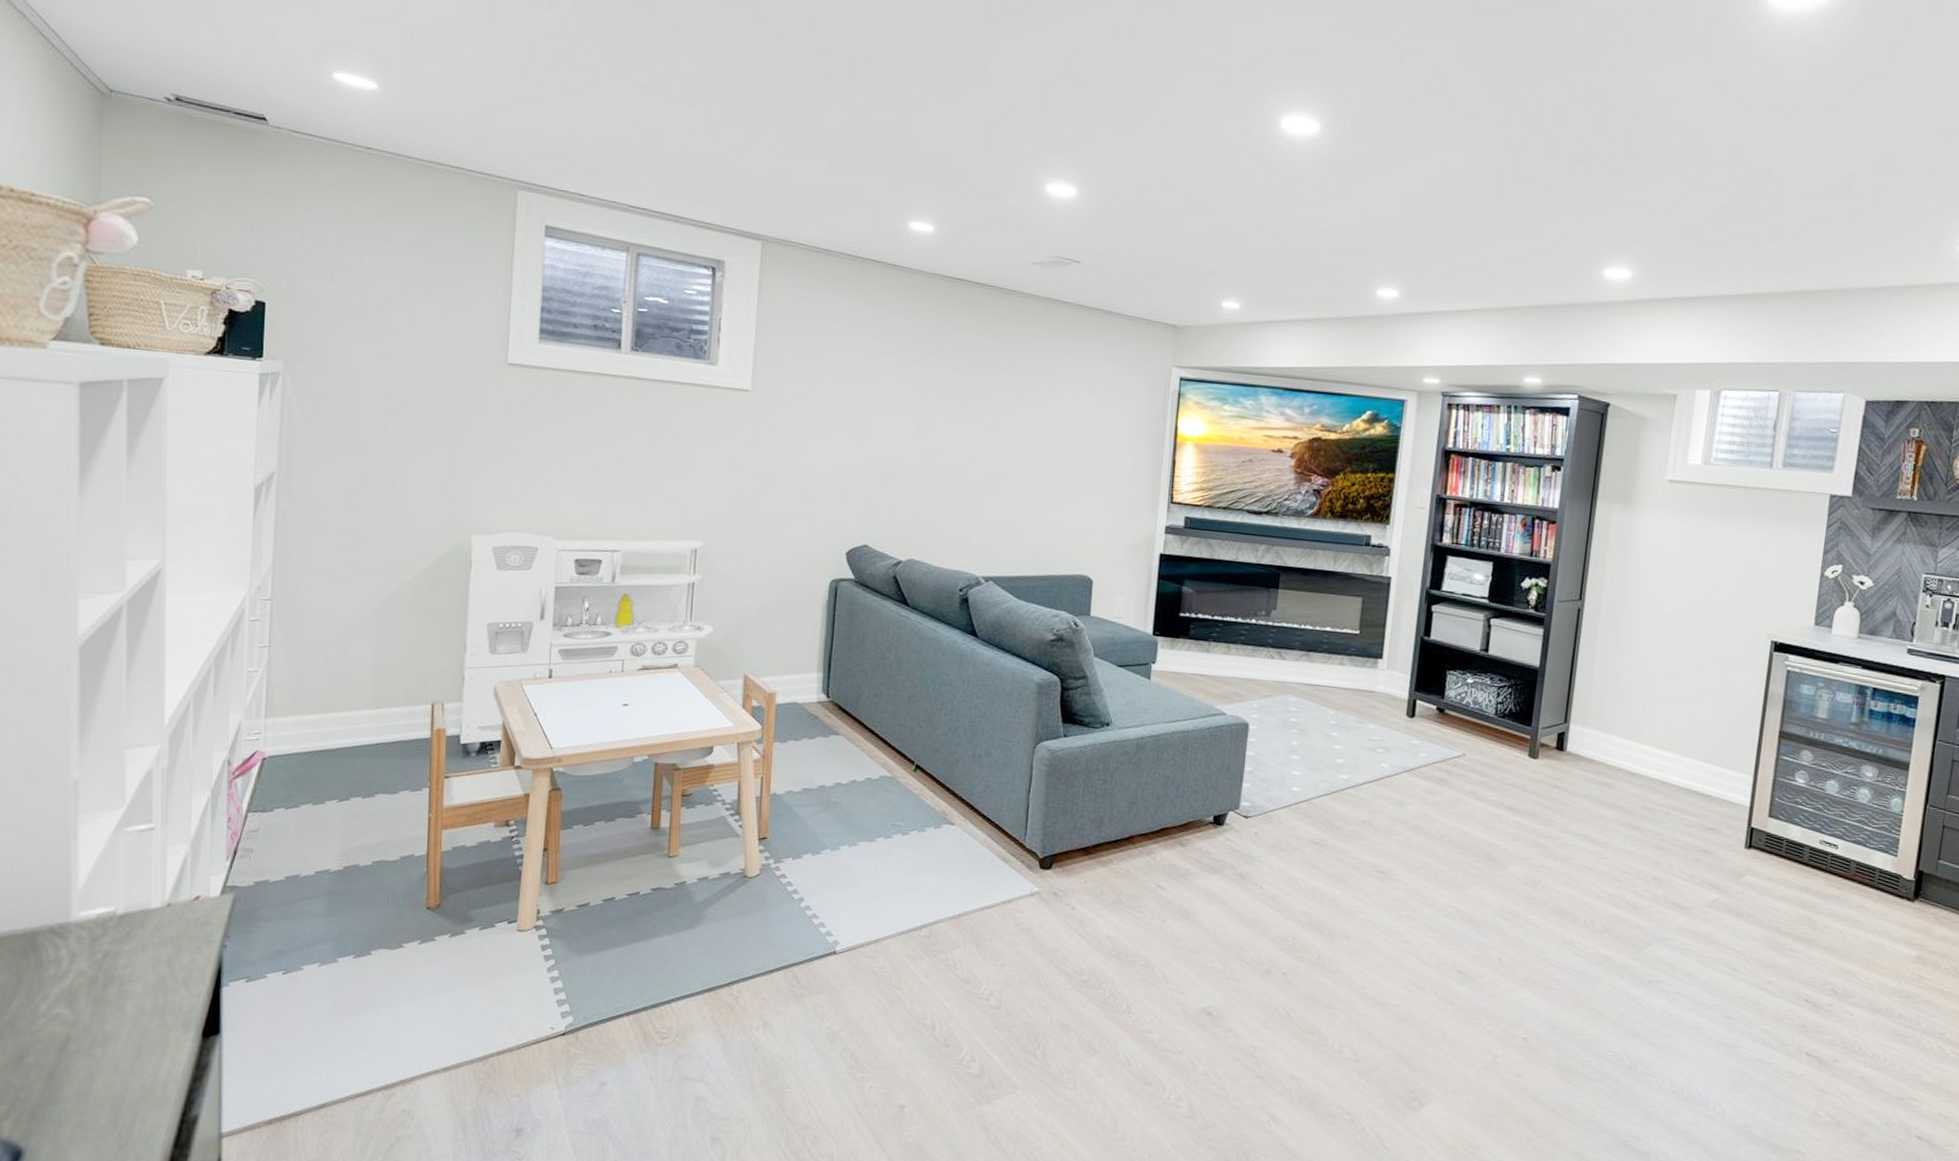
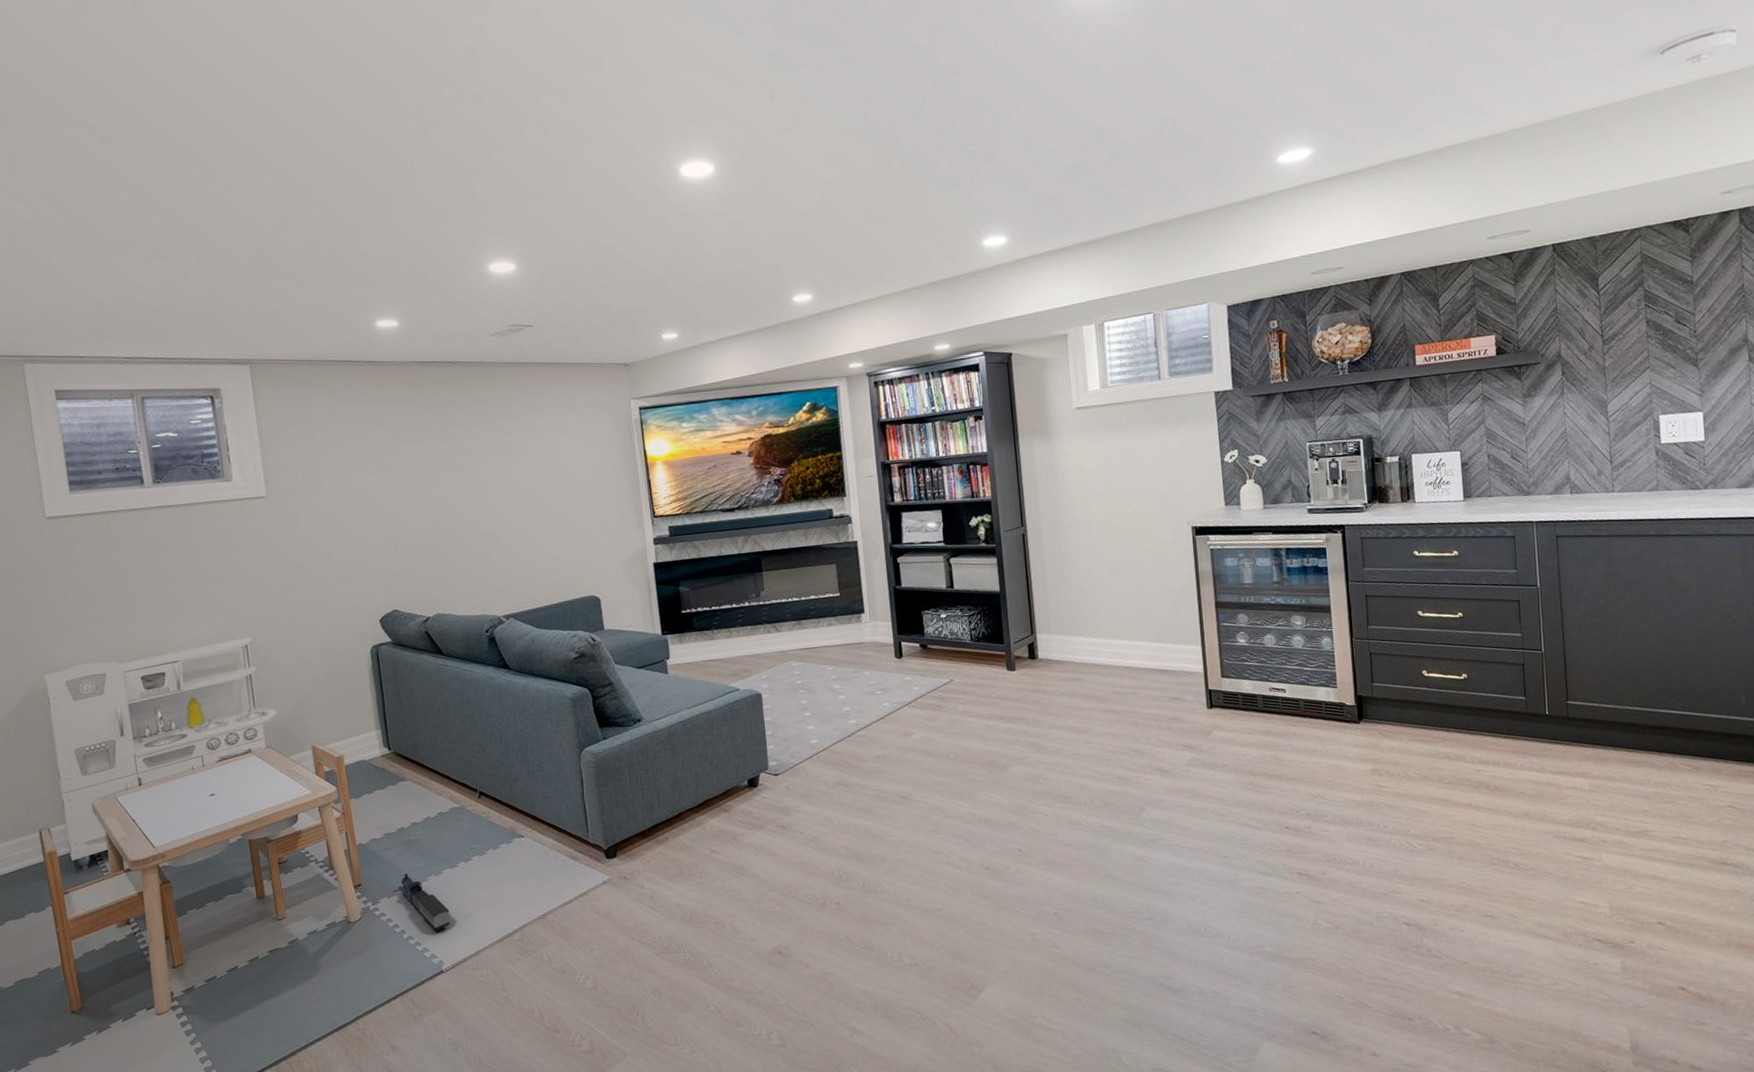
toy train: none [806,836,857,907] -> present [398,873,451,931]

